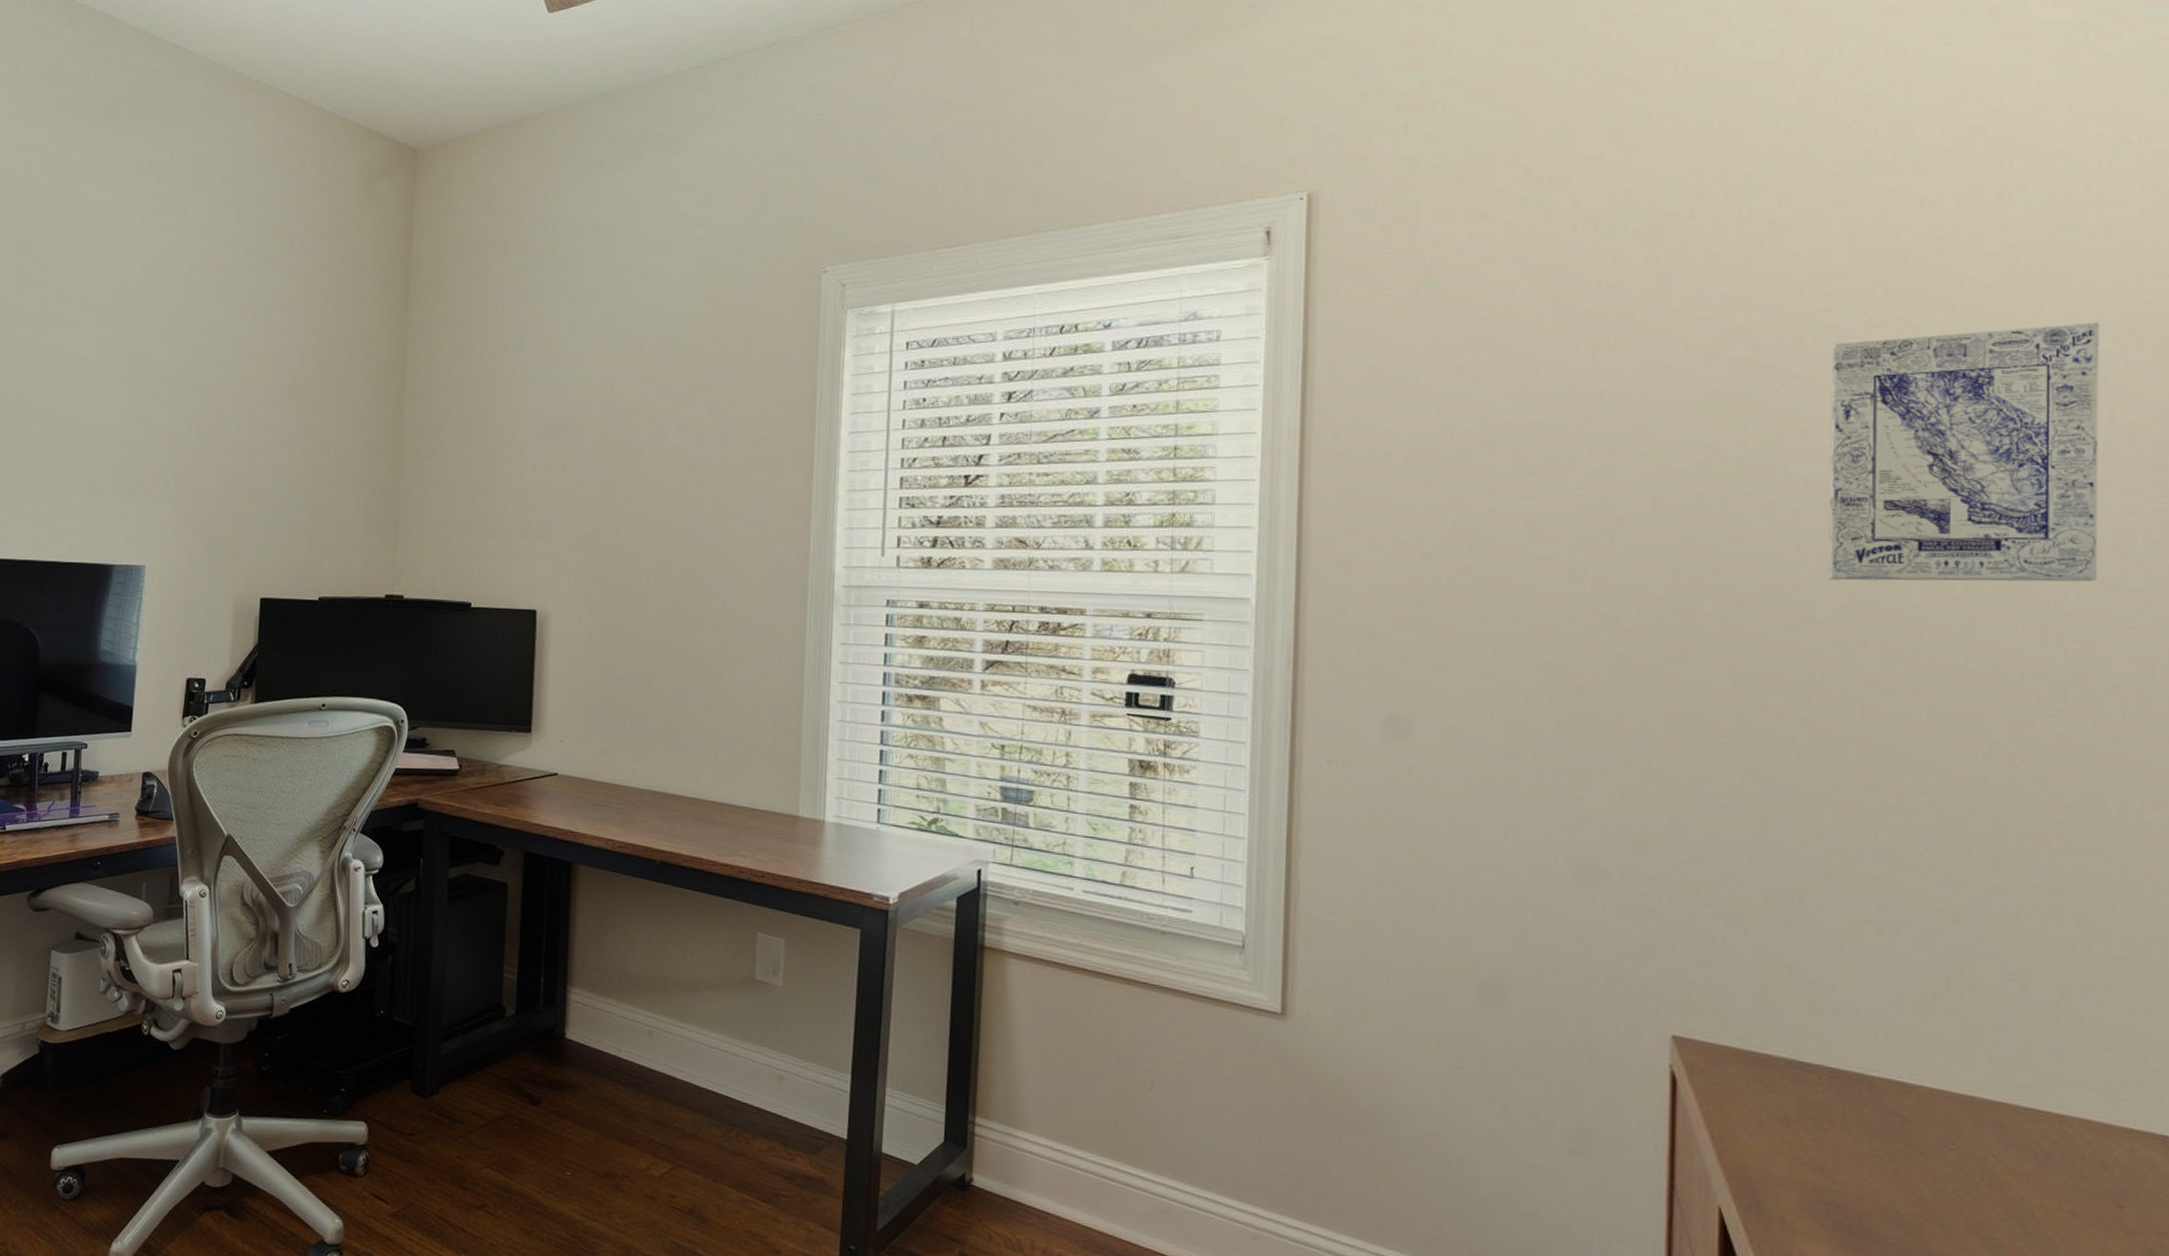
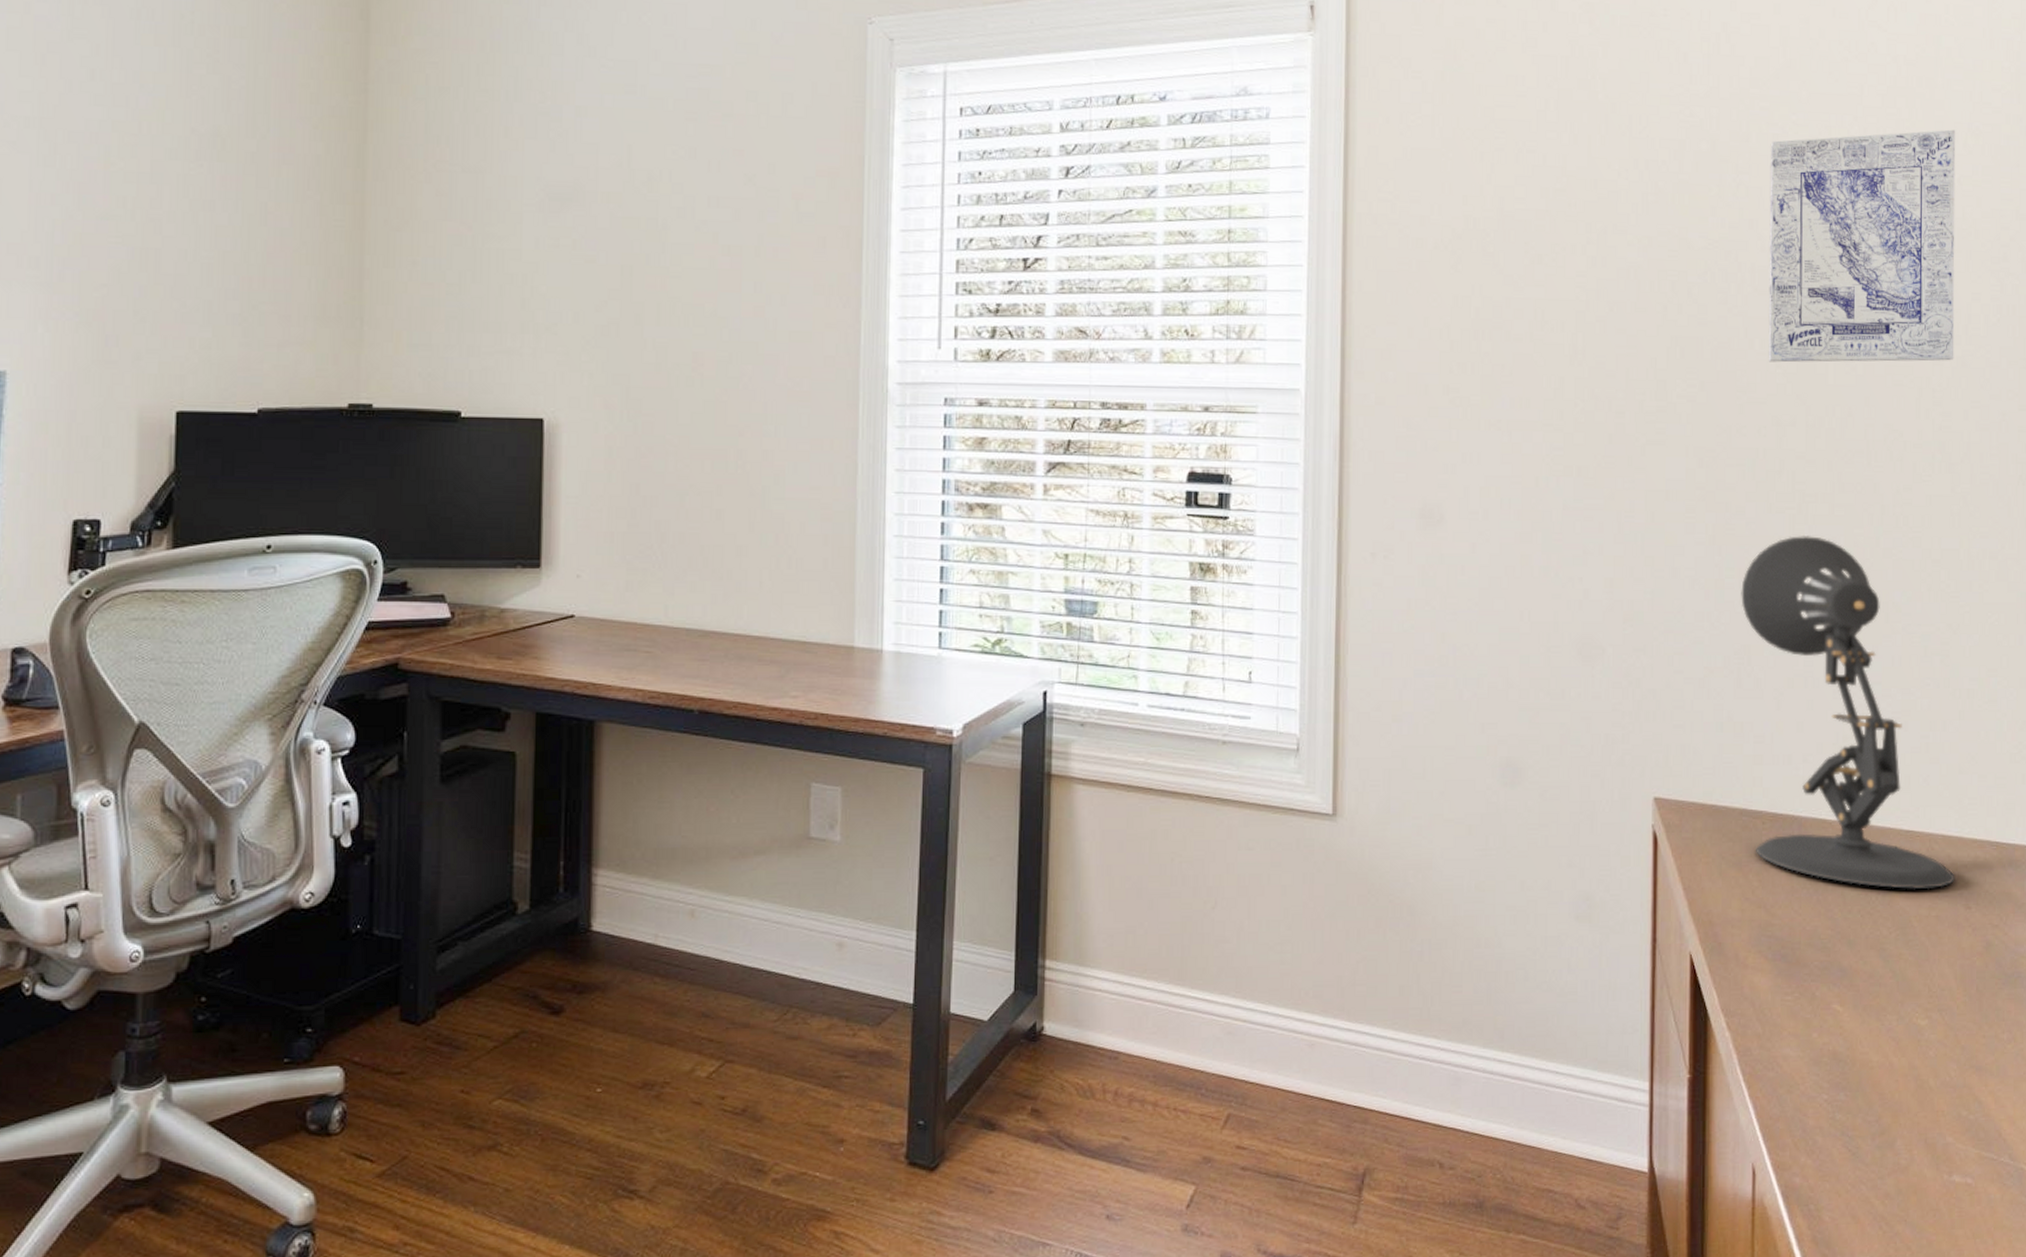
desk lamp: none [1790,769,2099,1179] -> present [1741,536,1955,890]

